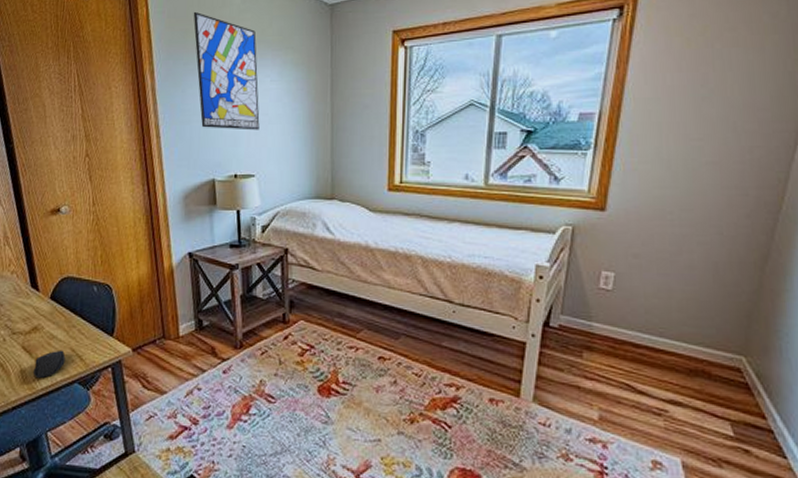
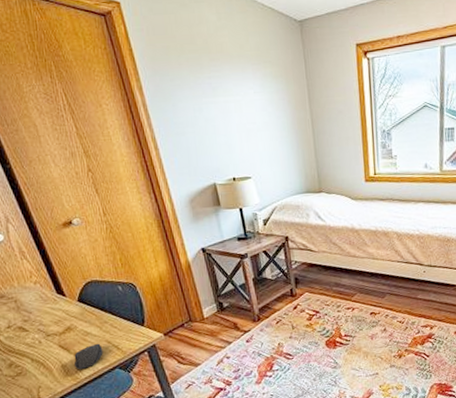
wall art: present [193,11,260,130] -> none [172,29,250,138]

